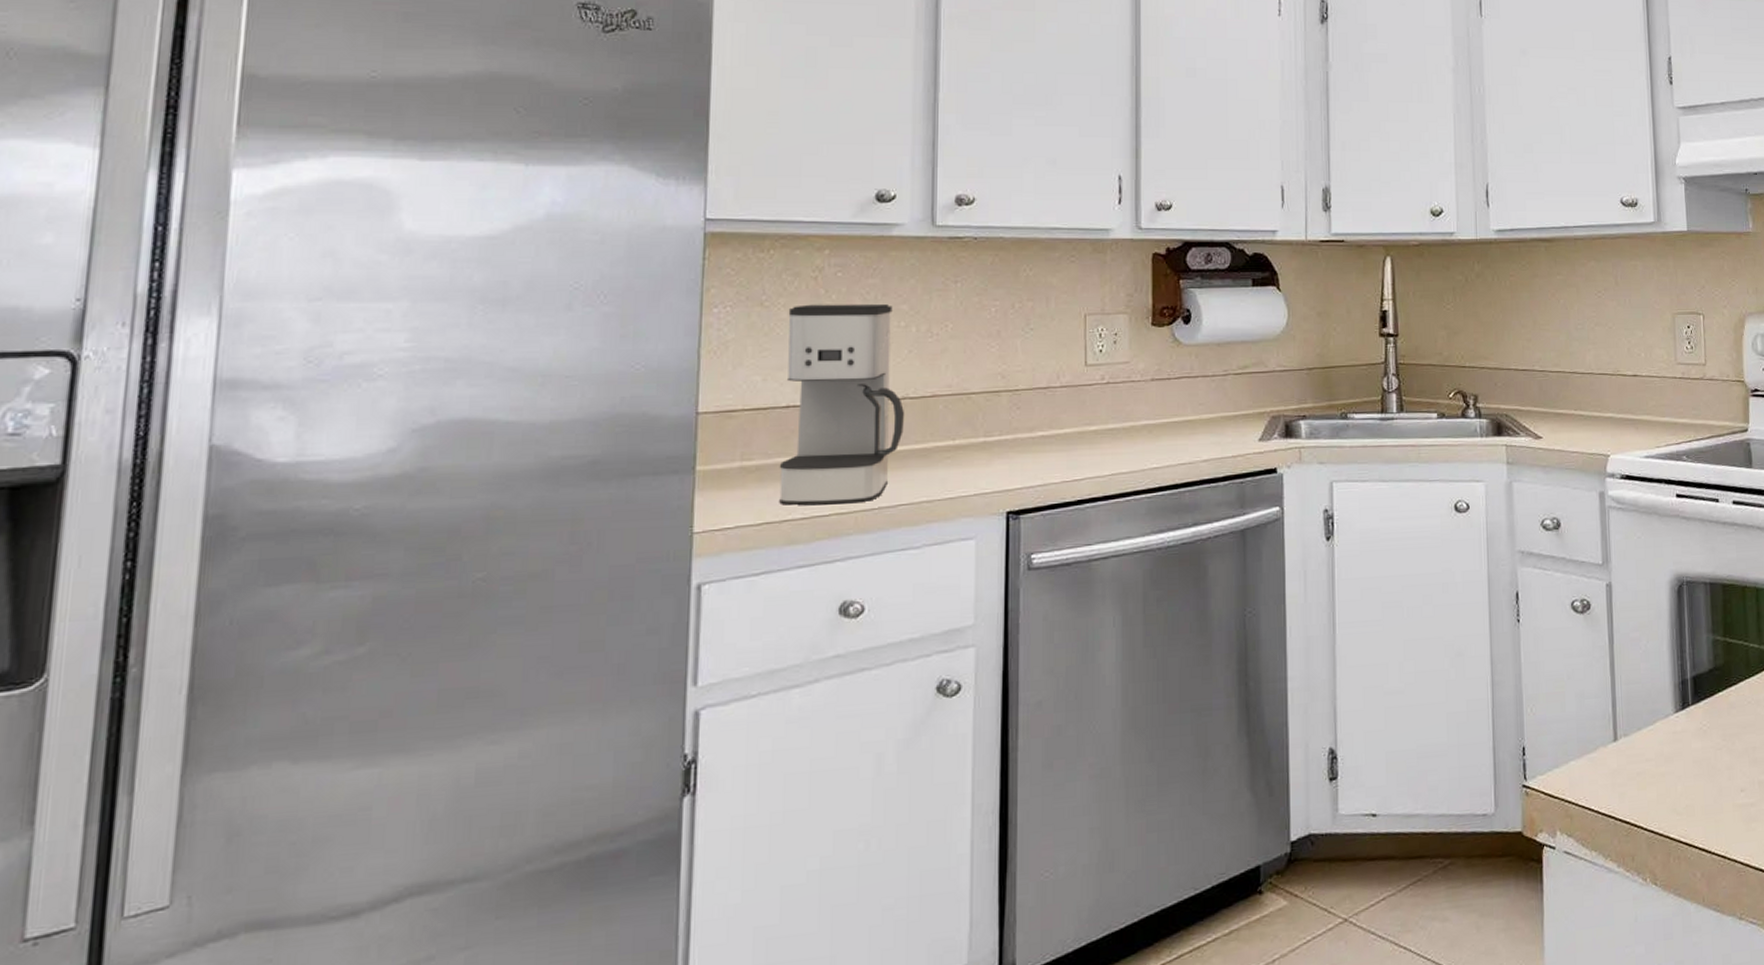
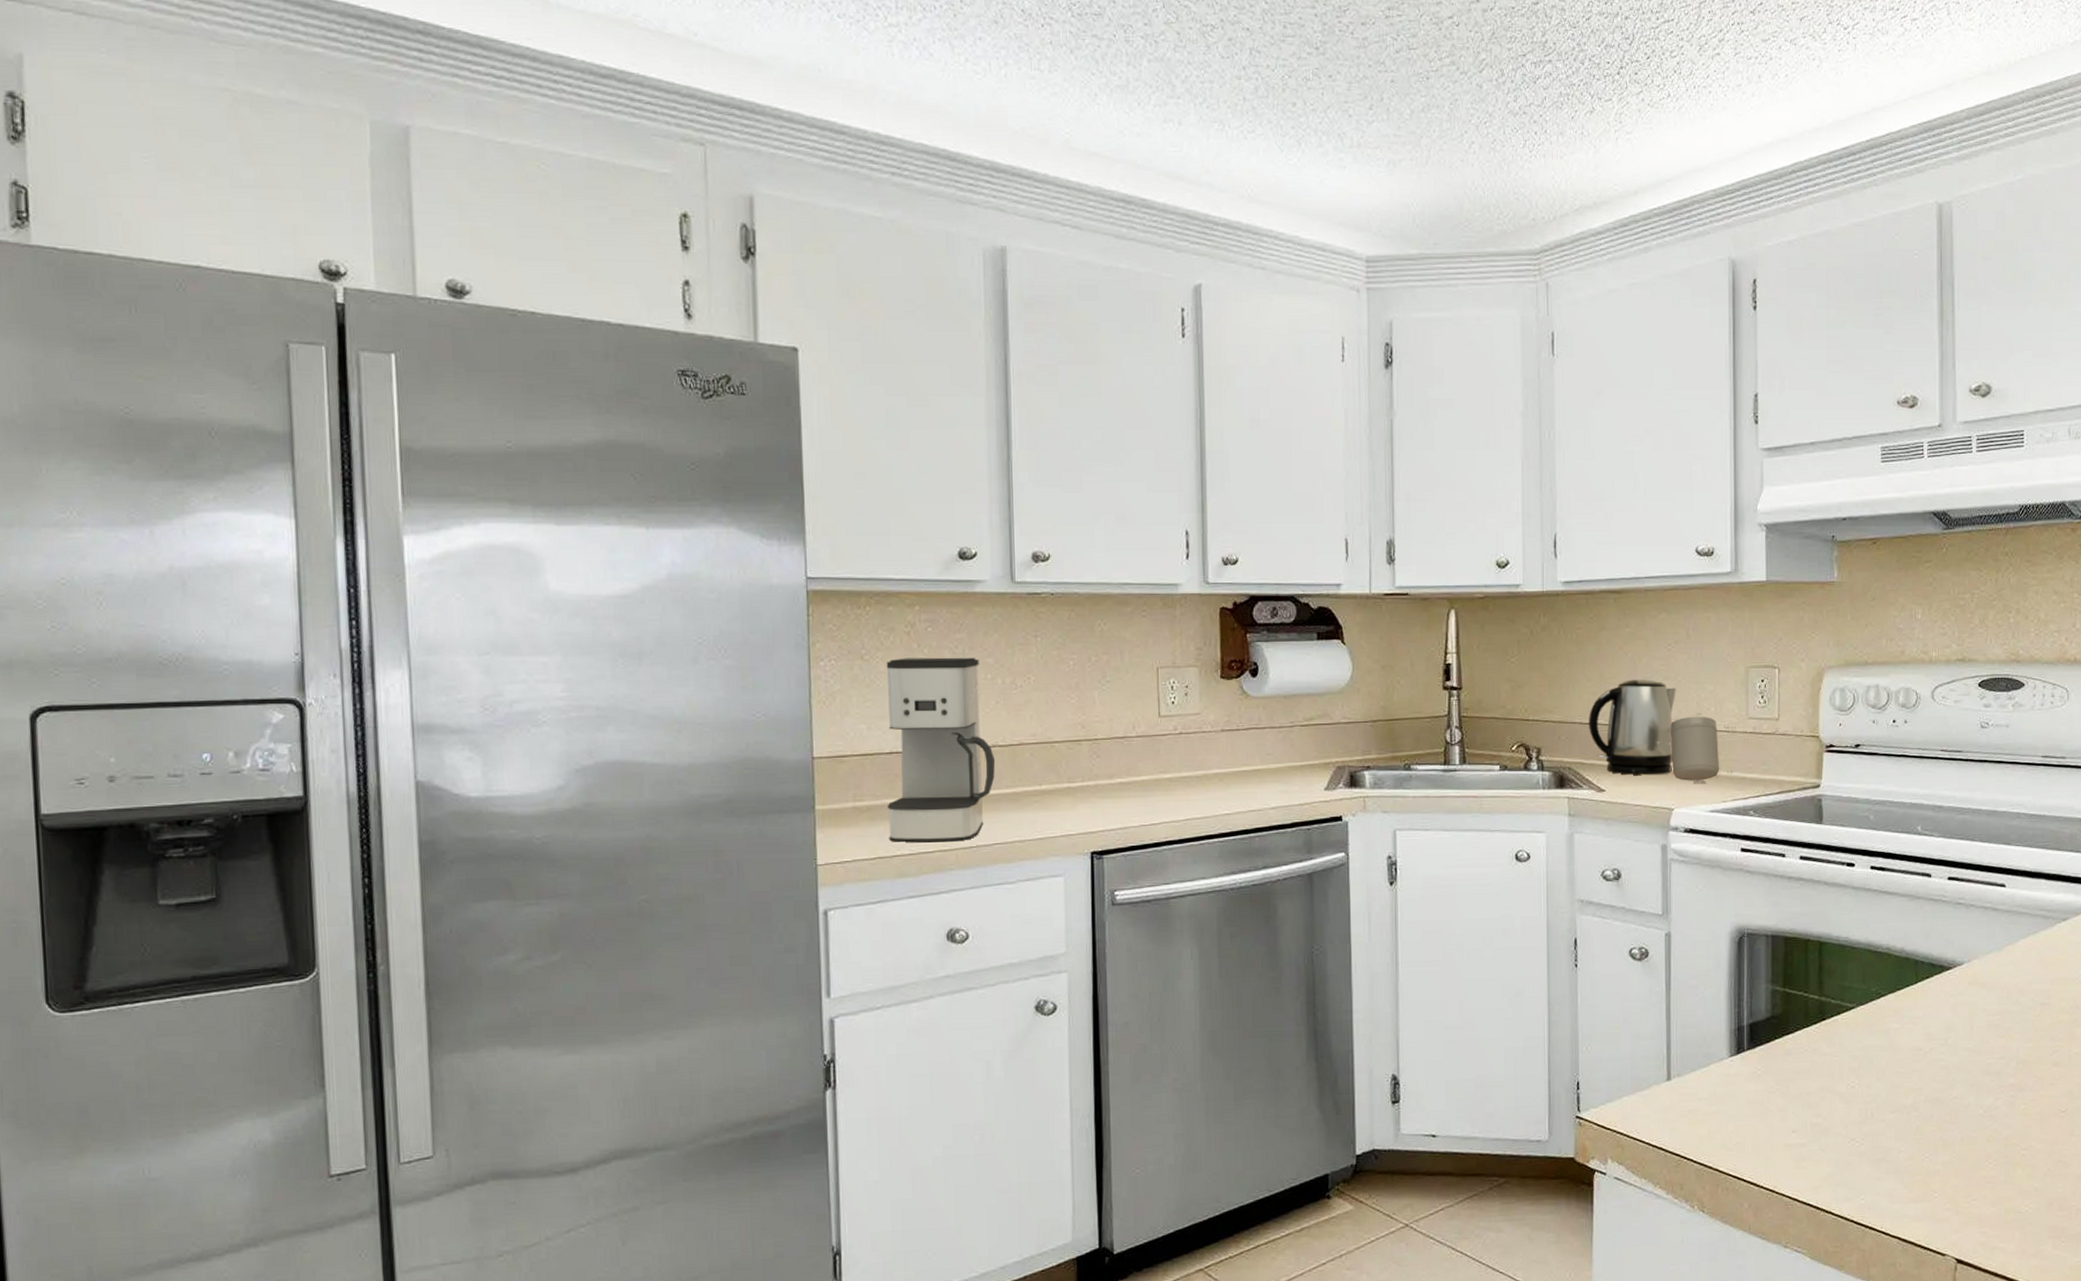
kettle: none [1524,326,1608,422] -> present [1589,679,1676,776]
canister: none [1589,358,1667,430] -> present [1655,712,1737,784]

